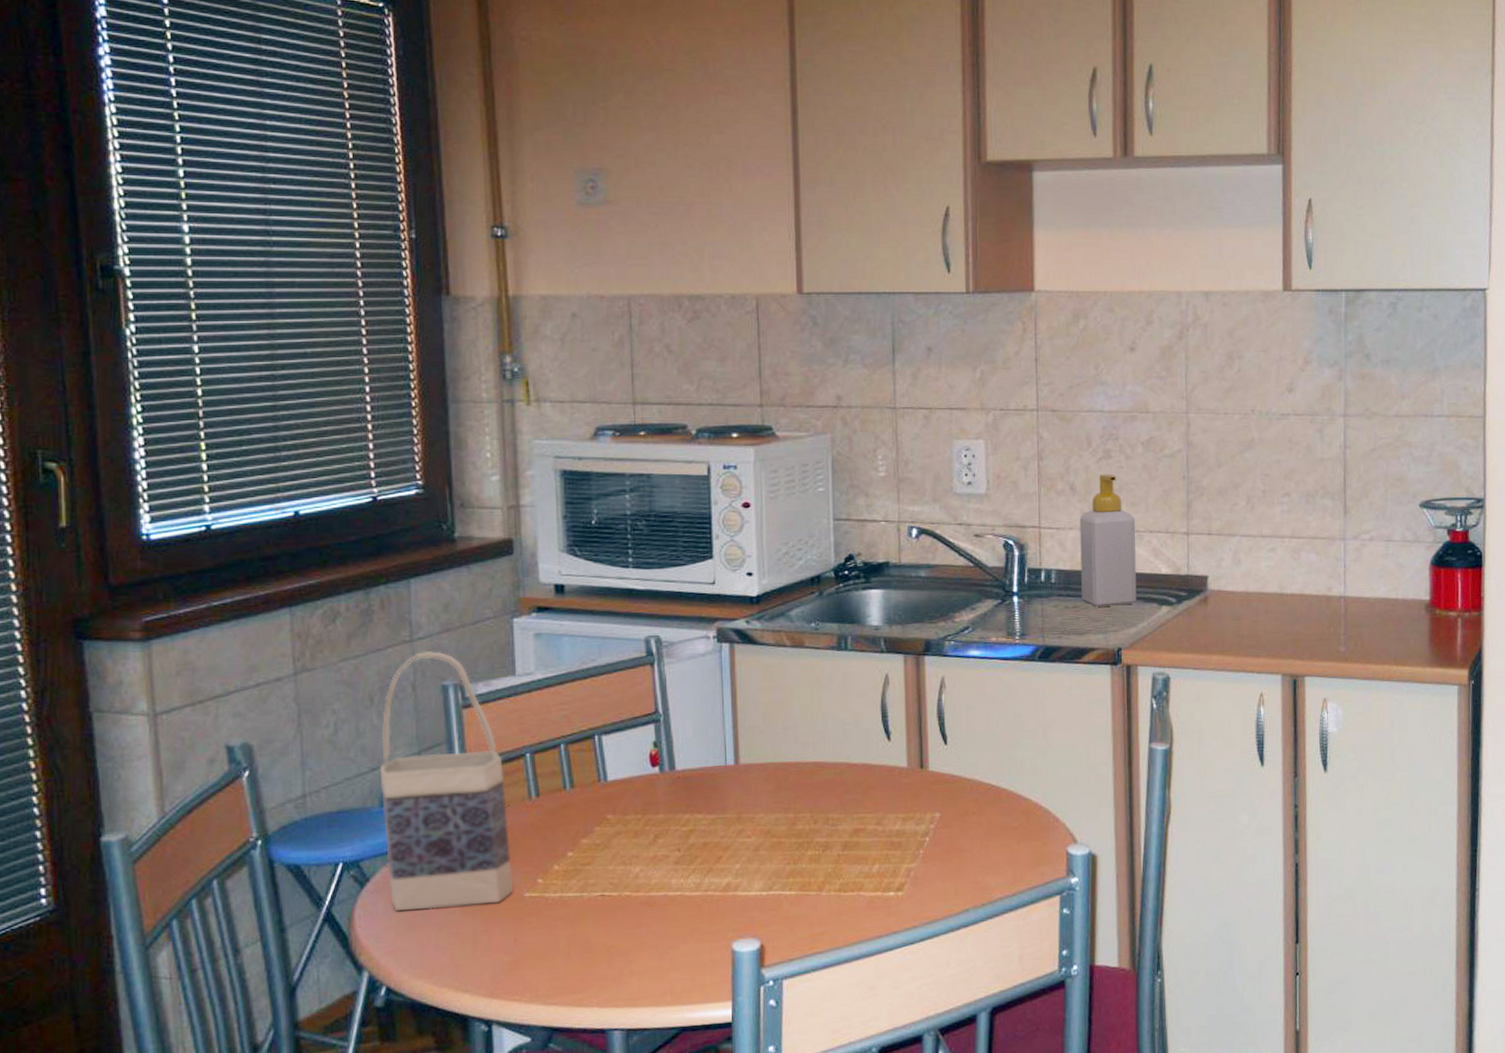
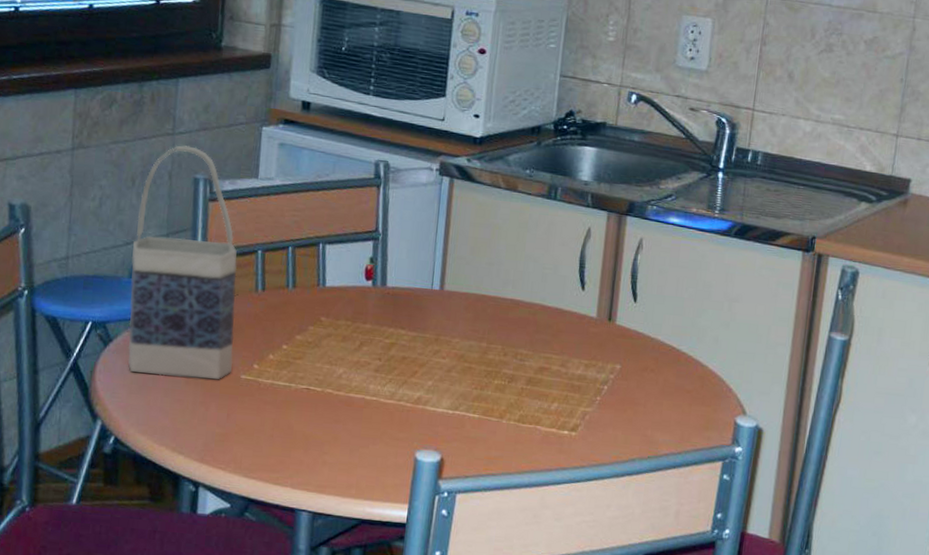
soap bottle: present [1079,473,1137,607] -> none [784,66,848,196]

